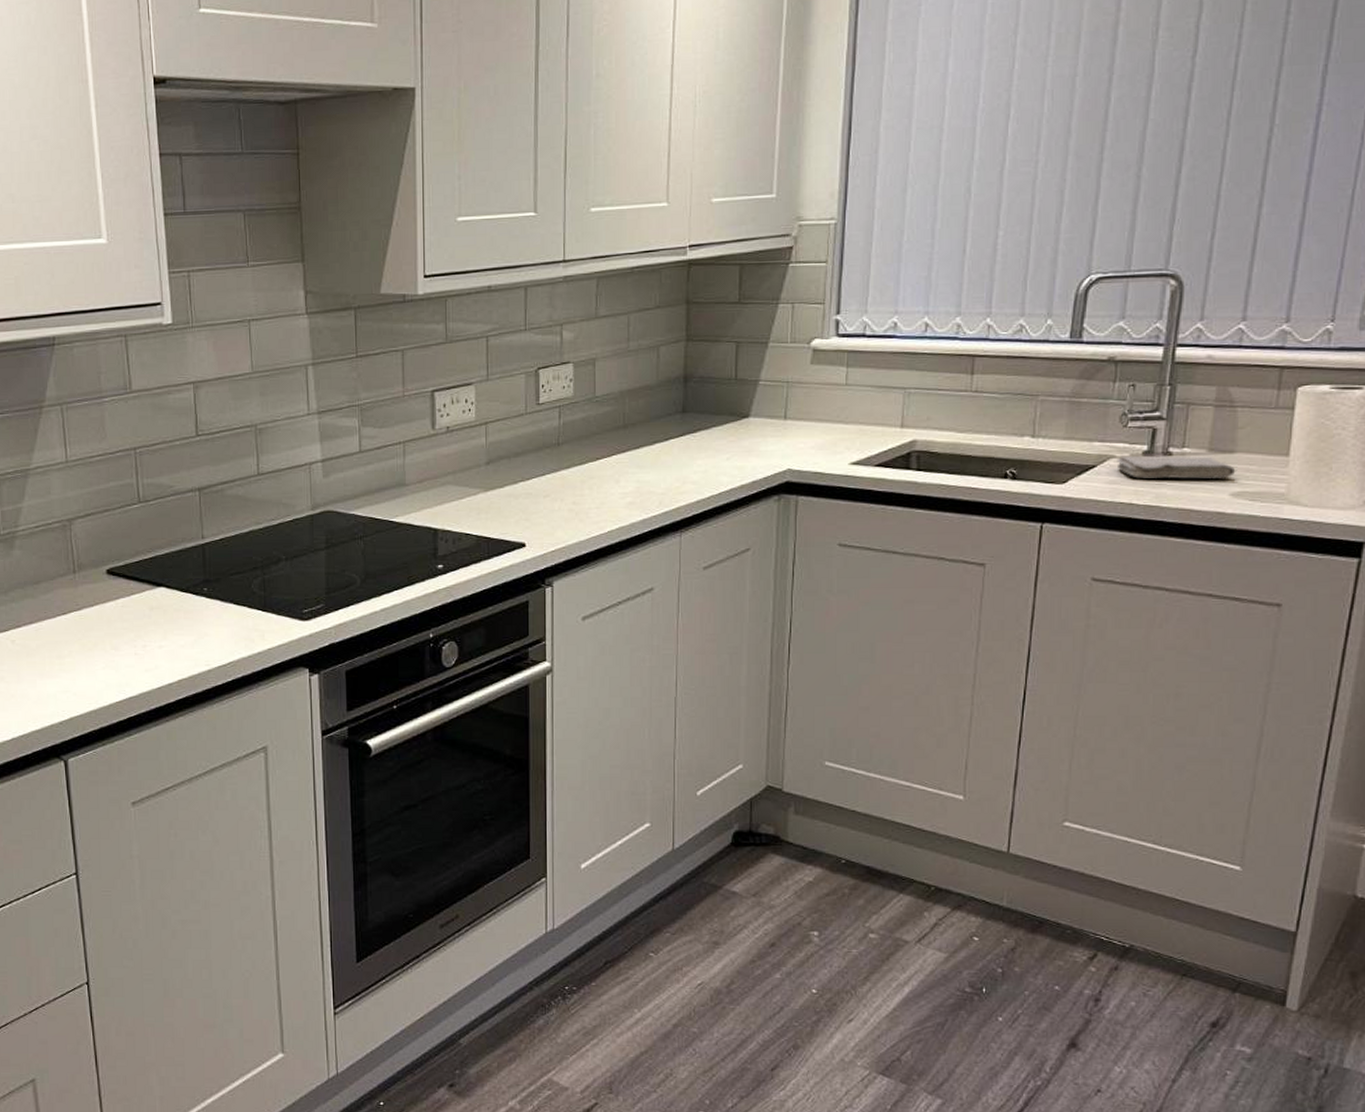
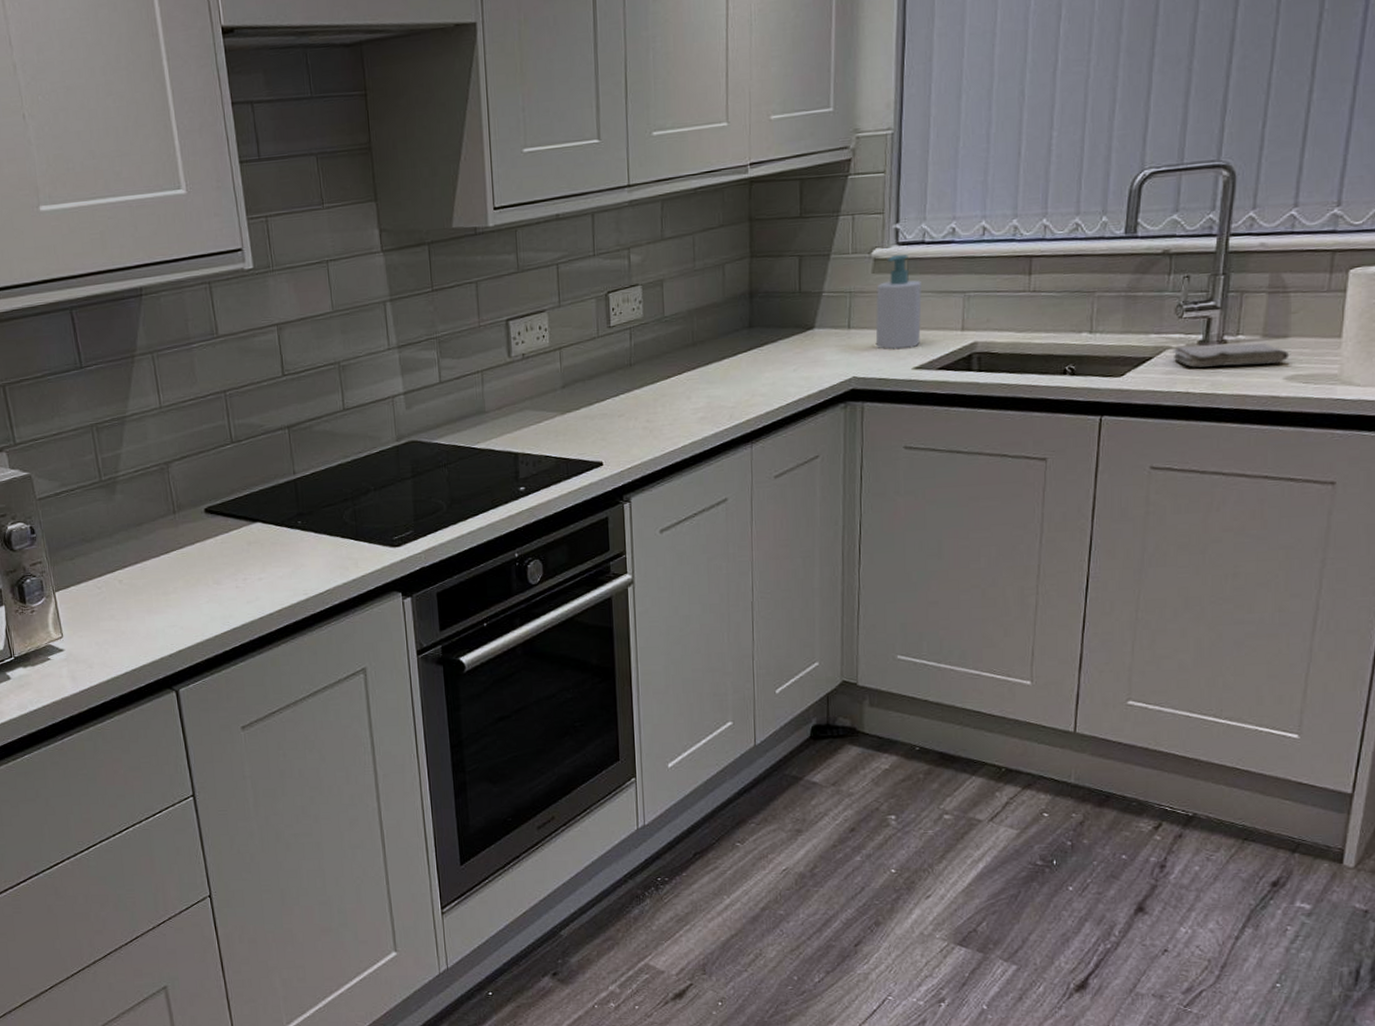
soap bottle: none [812,347,861,444] -> present [875,254,922,350]

